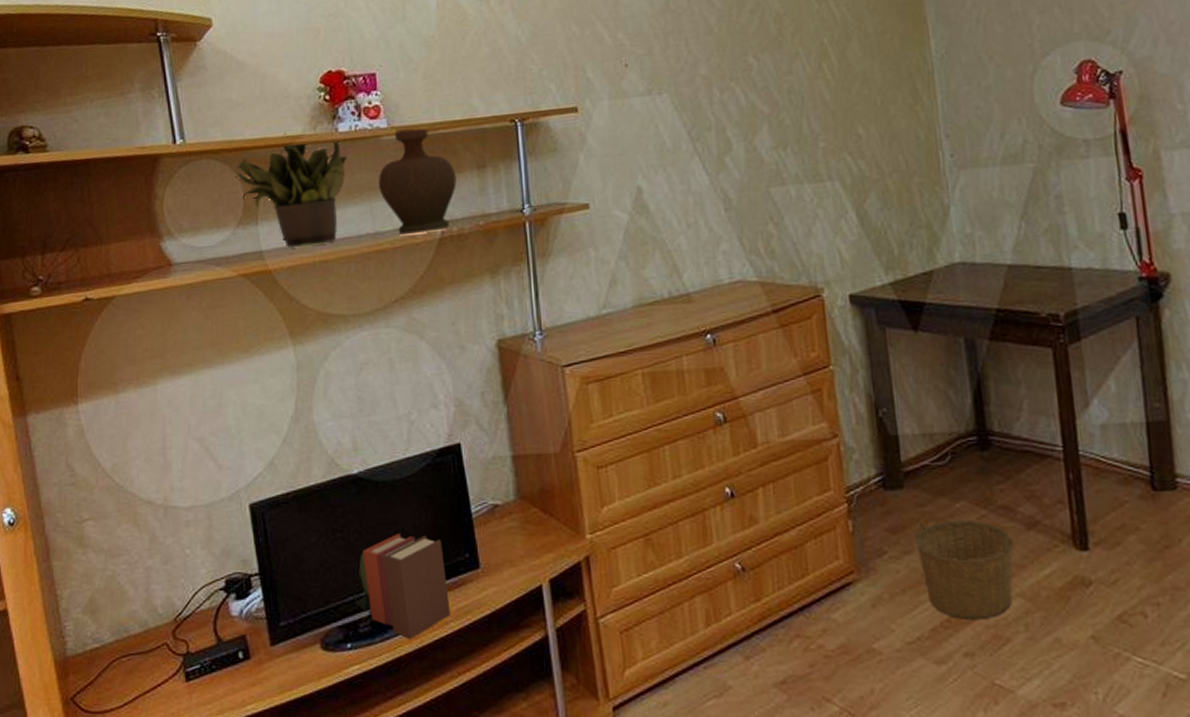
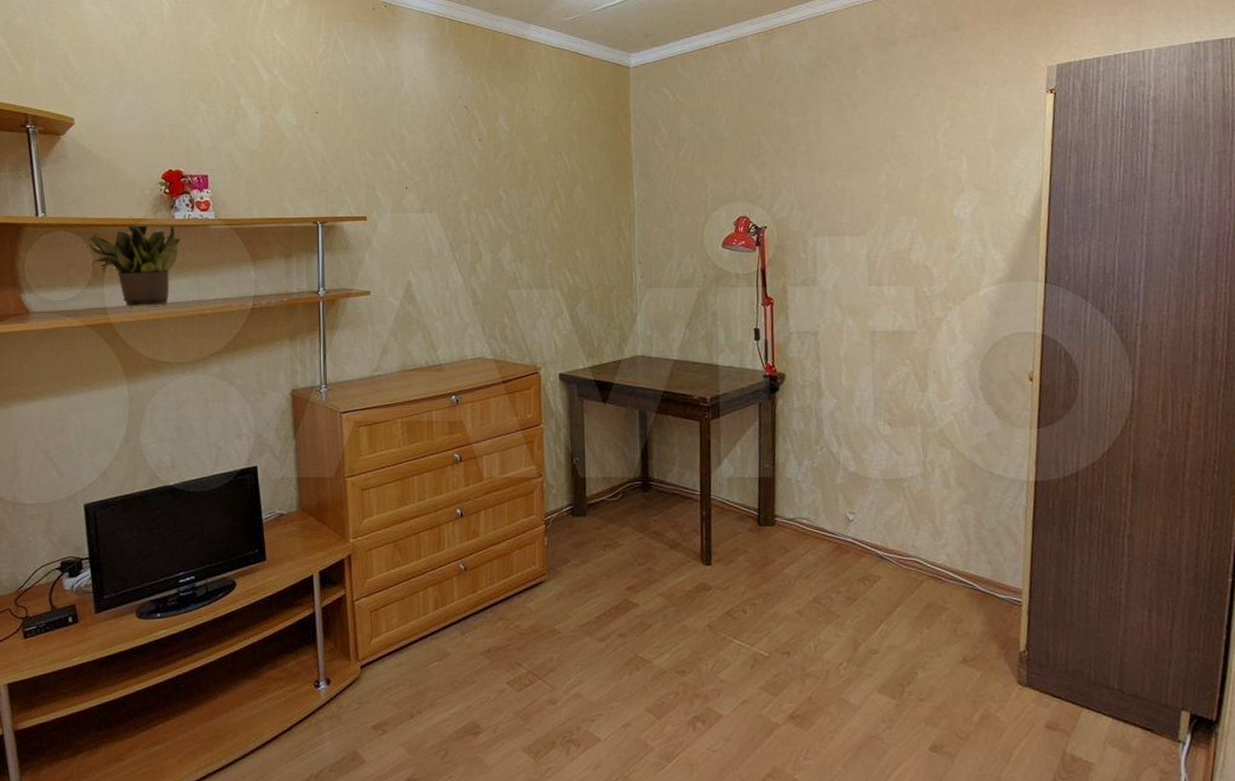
books: present [355,534,450,640] -> none [166,532,241,613]
decorative vase: present [379,129,457,235] -> none [205,223,268,303]
basket: present [915,519,1014,619] -> none [592,540,660,611]

